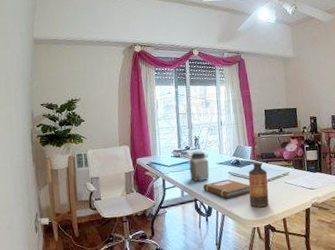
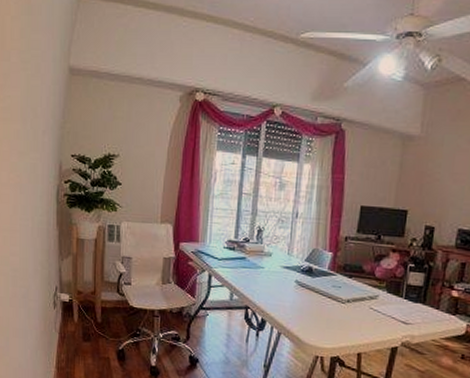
jar: present [189,151,210,182] -> none [244,246,271,286]
notebook: present [203,179,250,199] -> none [259,289,320,314]
bottle: present [248,162,269,207] -> none [317,274,348,333]

